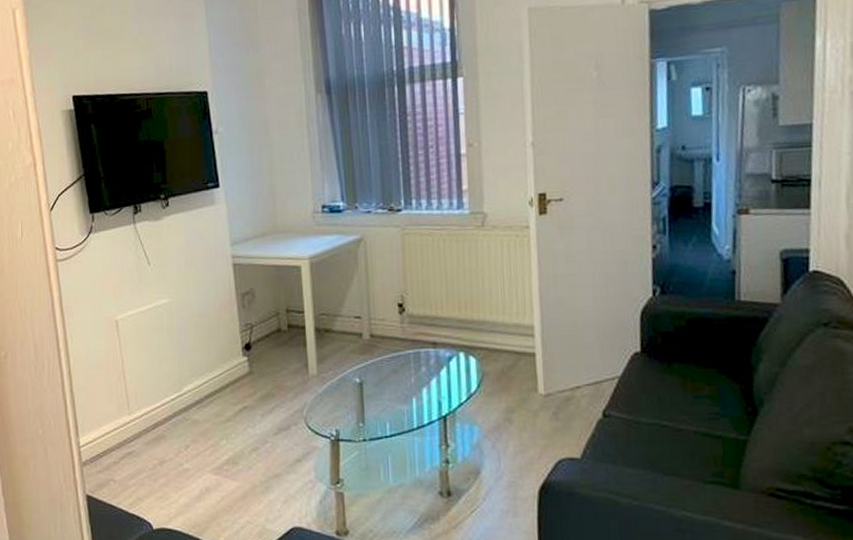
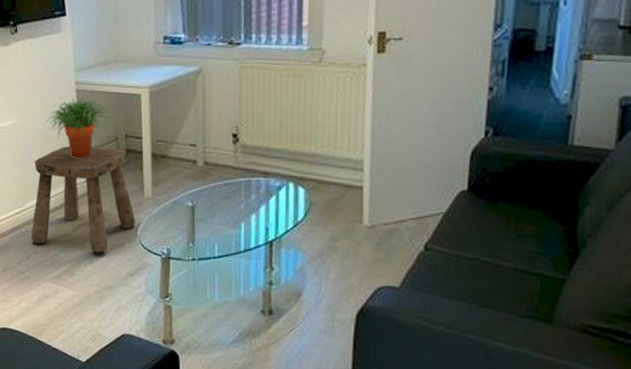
stool: none [189,322,302,439] -> present [31,146,136,253]
potted plant: none [202,273,271,337] -> present [46,99,111,159]

